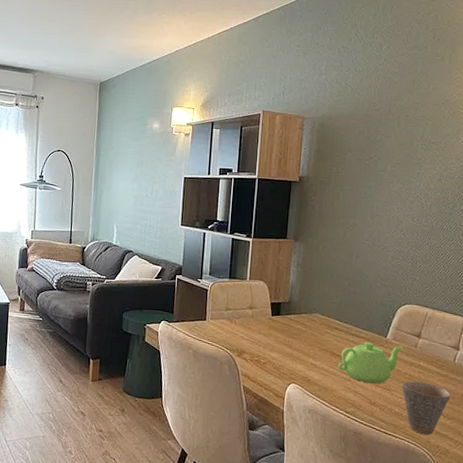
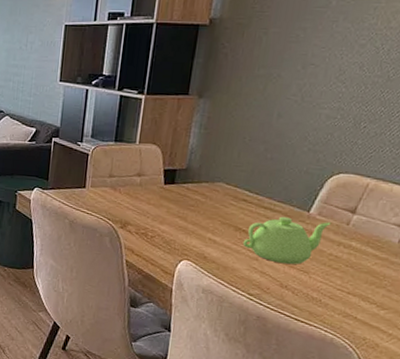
cup: present [402,381,451,435] -> none [323,263,389,326]

